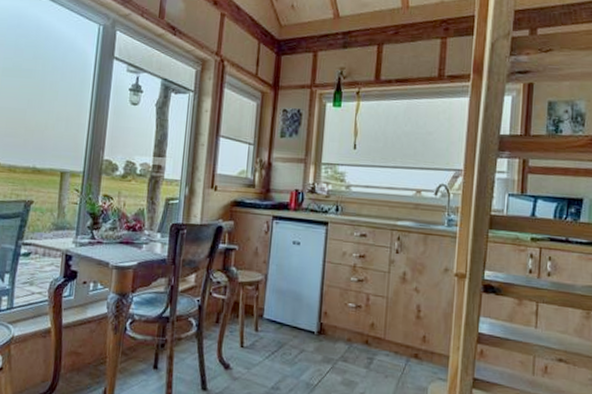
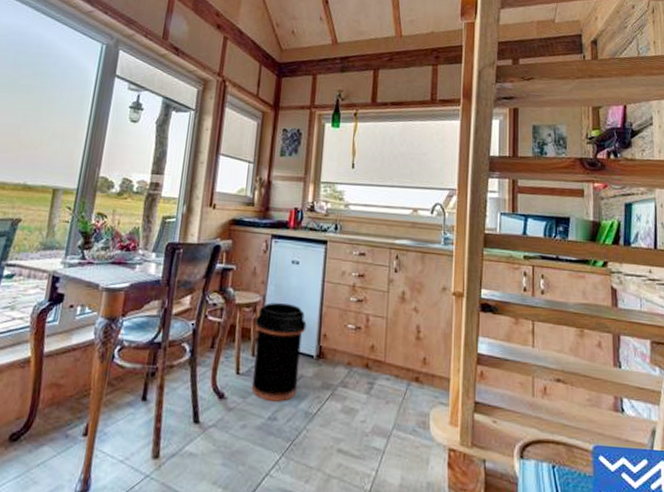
trash can: none [255,281,308,373] -> present [251,302,307,402]

